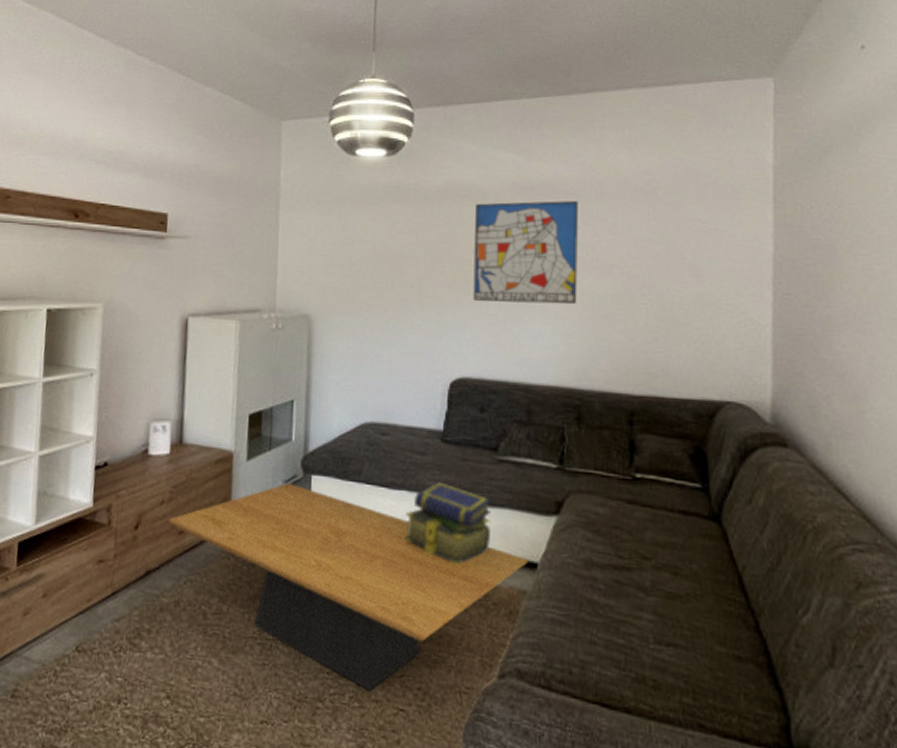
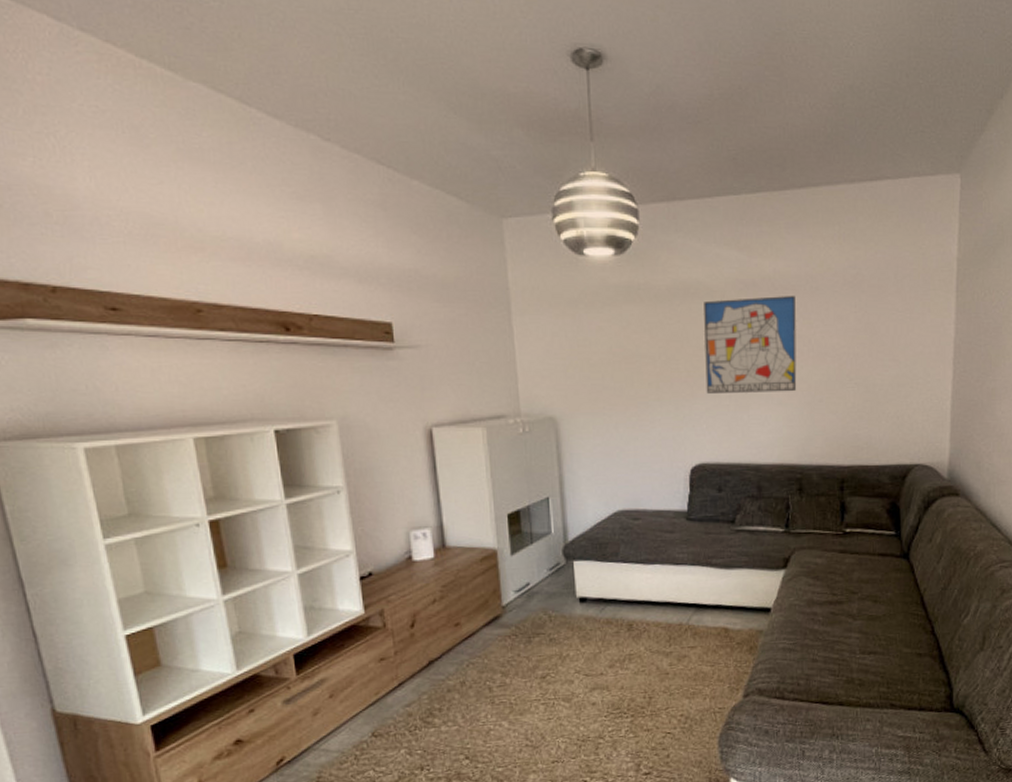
coffee table: present [169,483,528,691] -> none [443,570,763,724]
stack of books: present [403,481,493,566] -> none [660,553,733,619]

